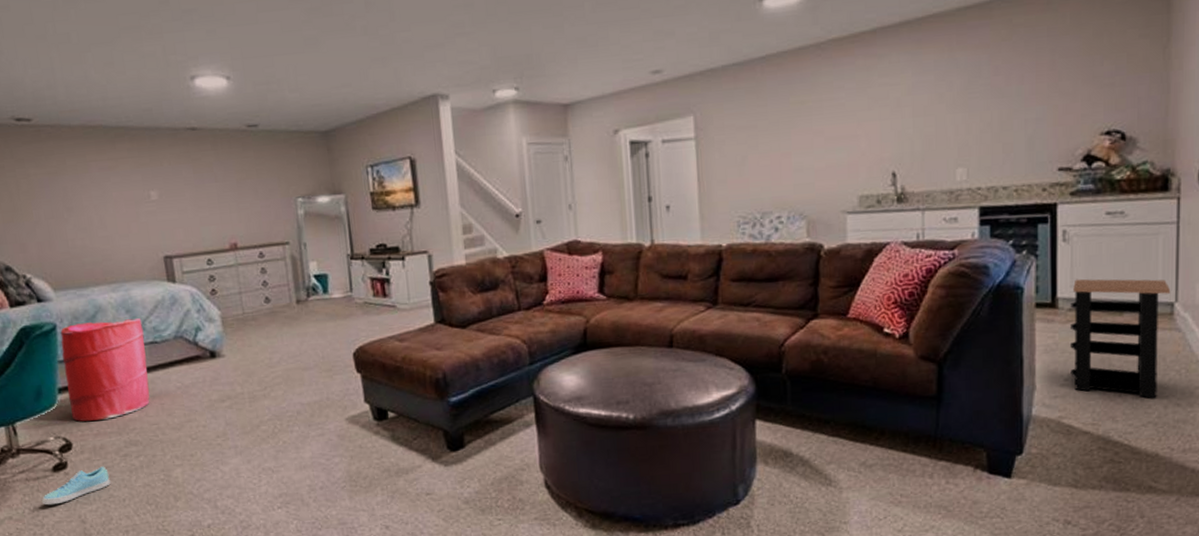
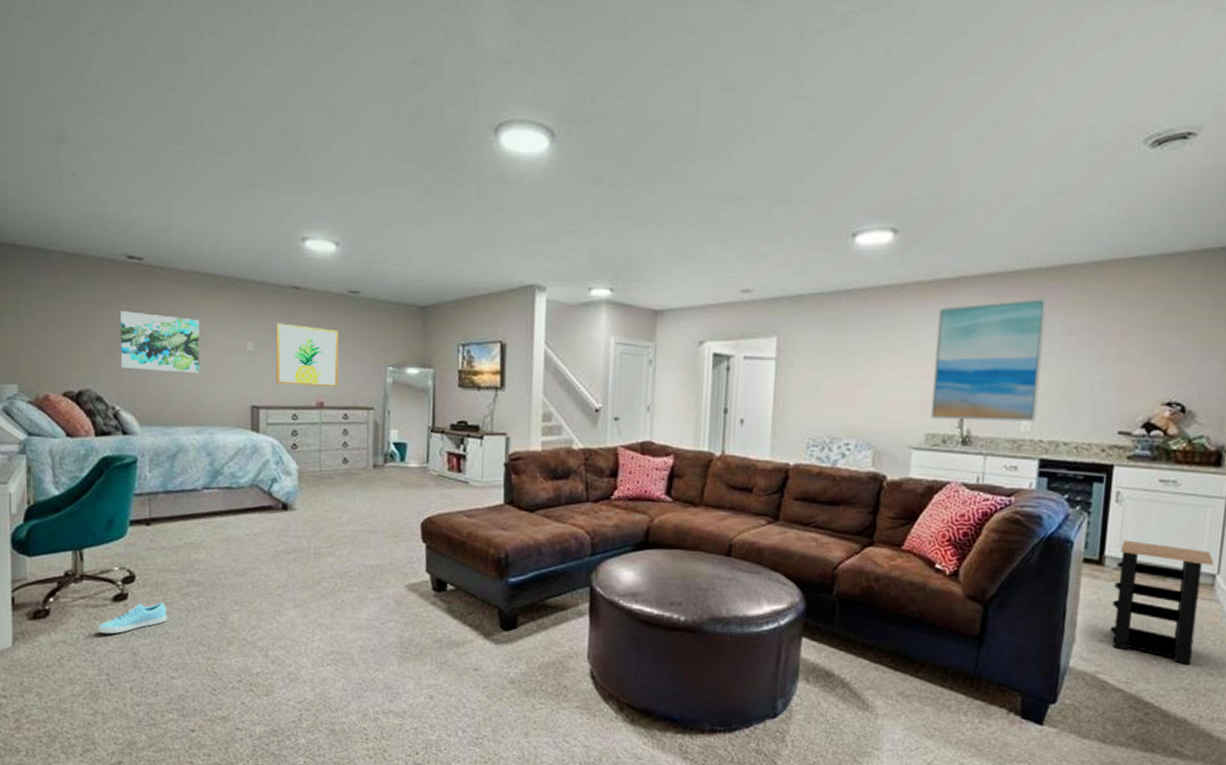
wall art: none [16,174,106,235] -> present [119,311,200,374]
laundry hamper: present [60,318,150,422] -> none [138,460,221,557]
wall art: none [177,167,249,231] -> present [276,323,339,388]
wall art: none [858,39,972,180] -> present [930,298,1047,422]

